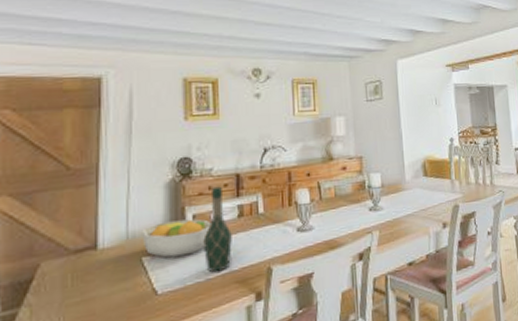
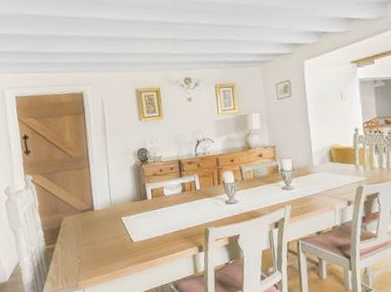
fruit bowl: present [141,219,211,258] -> none [119,192,164,218]
wine bottle: present [203,186,232,273] -> none [159,169,180,230]

